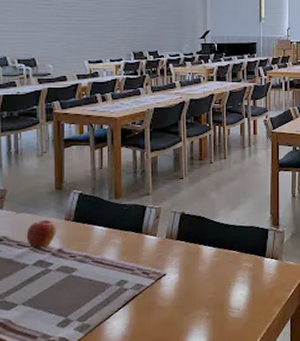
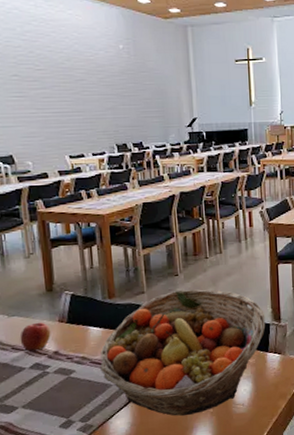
fruit basket: none [102,192,264,319] -> present [100,289,266,416]

